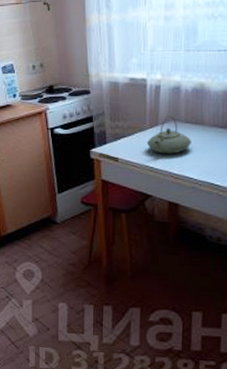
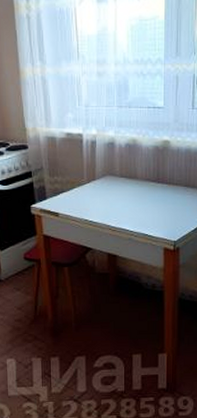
teapot: present [146,116,192,154] -> none [85,170,127,208]

